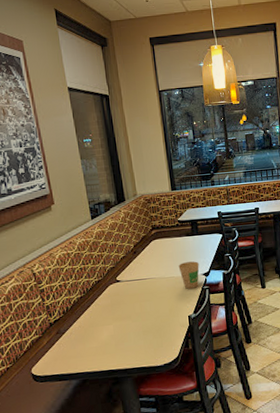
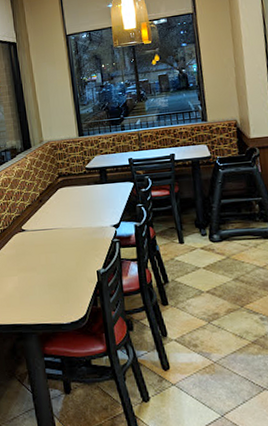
paper cup: present [178,261,199,289] -> none [86,211,109,241]

